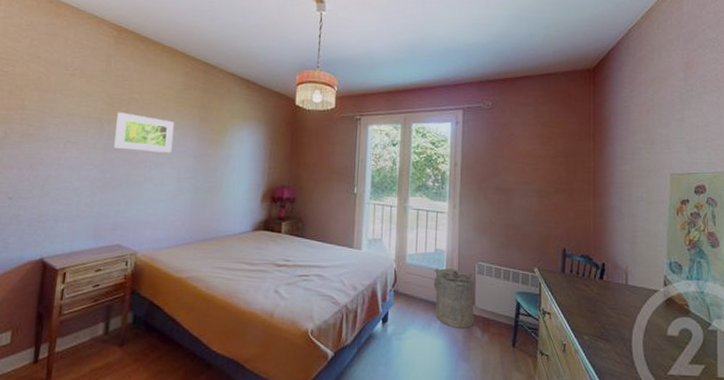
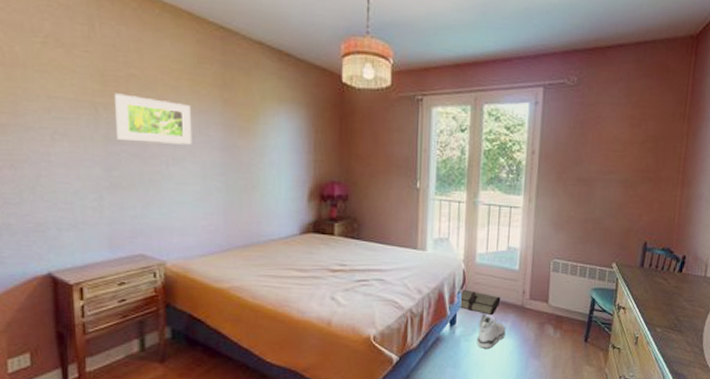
tool roll: none [390,288,430,314] -> present [458,289,501,315]
sneaker: none [407,312,435,349] -> present [477,313,506,348]
laundry hamper: present [433,268,475,329] -> none [505,267,549,327]

